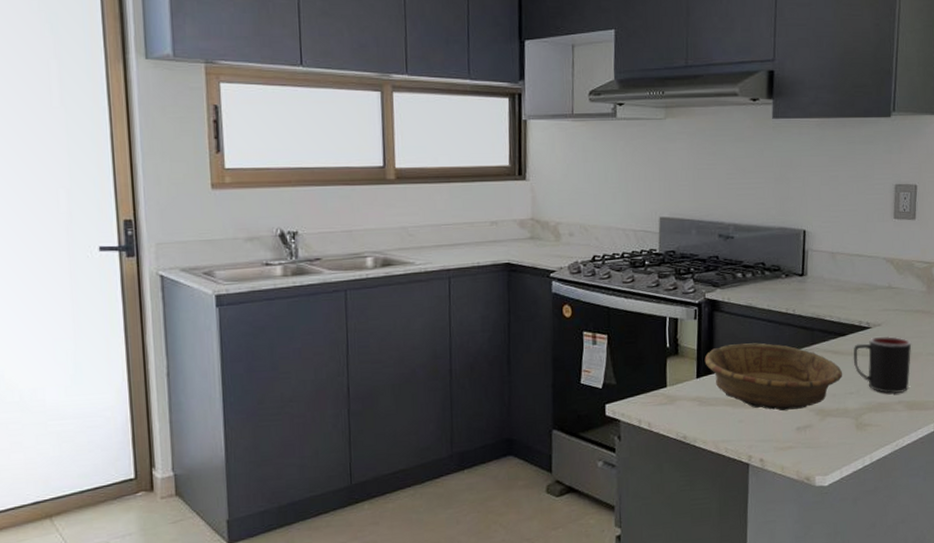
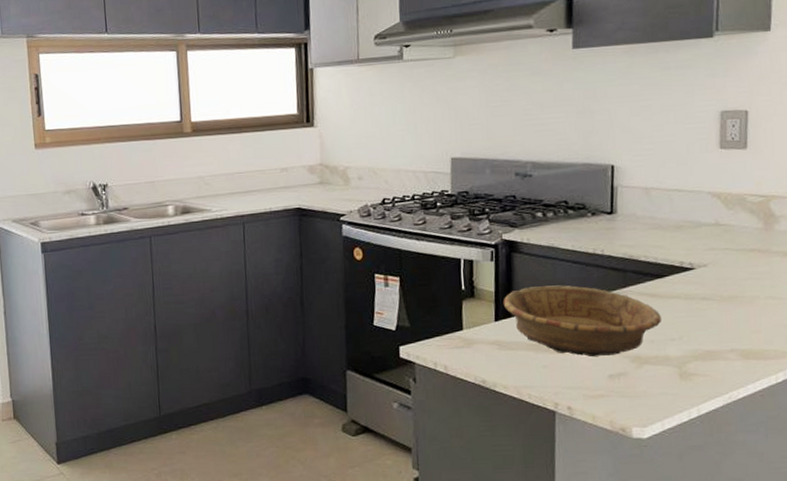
mug: present [853,336,912,394] -> none [673,277,746,342]

